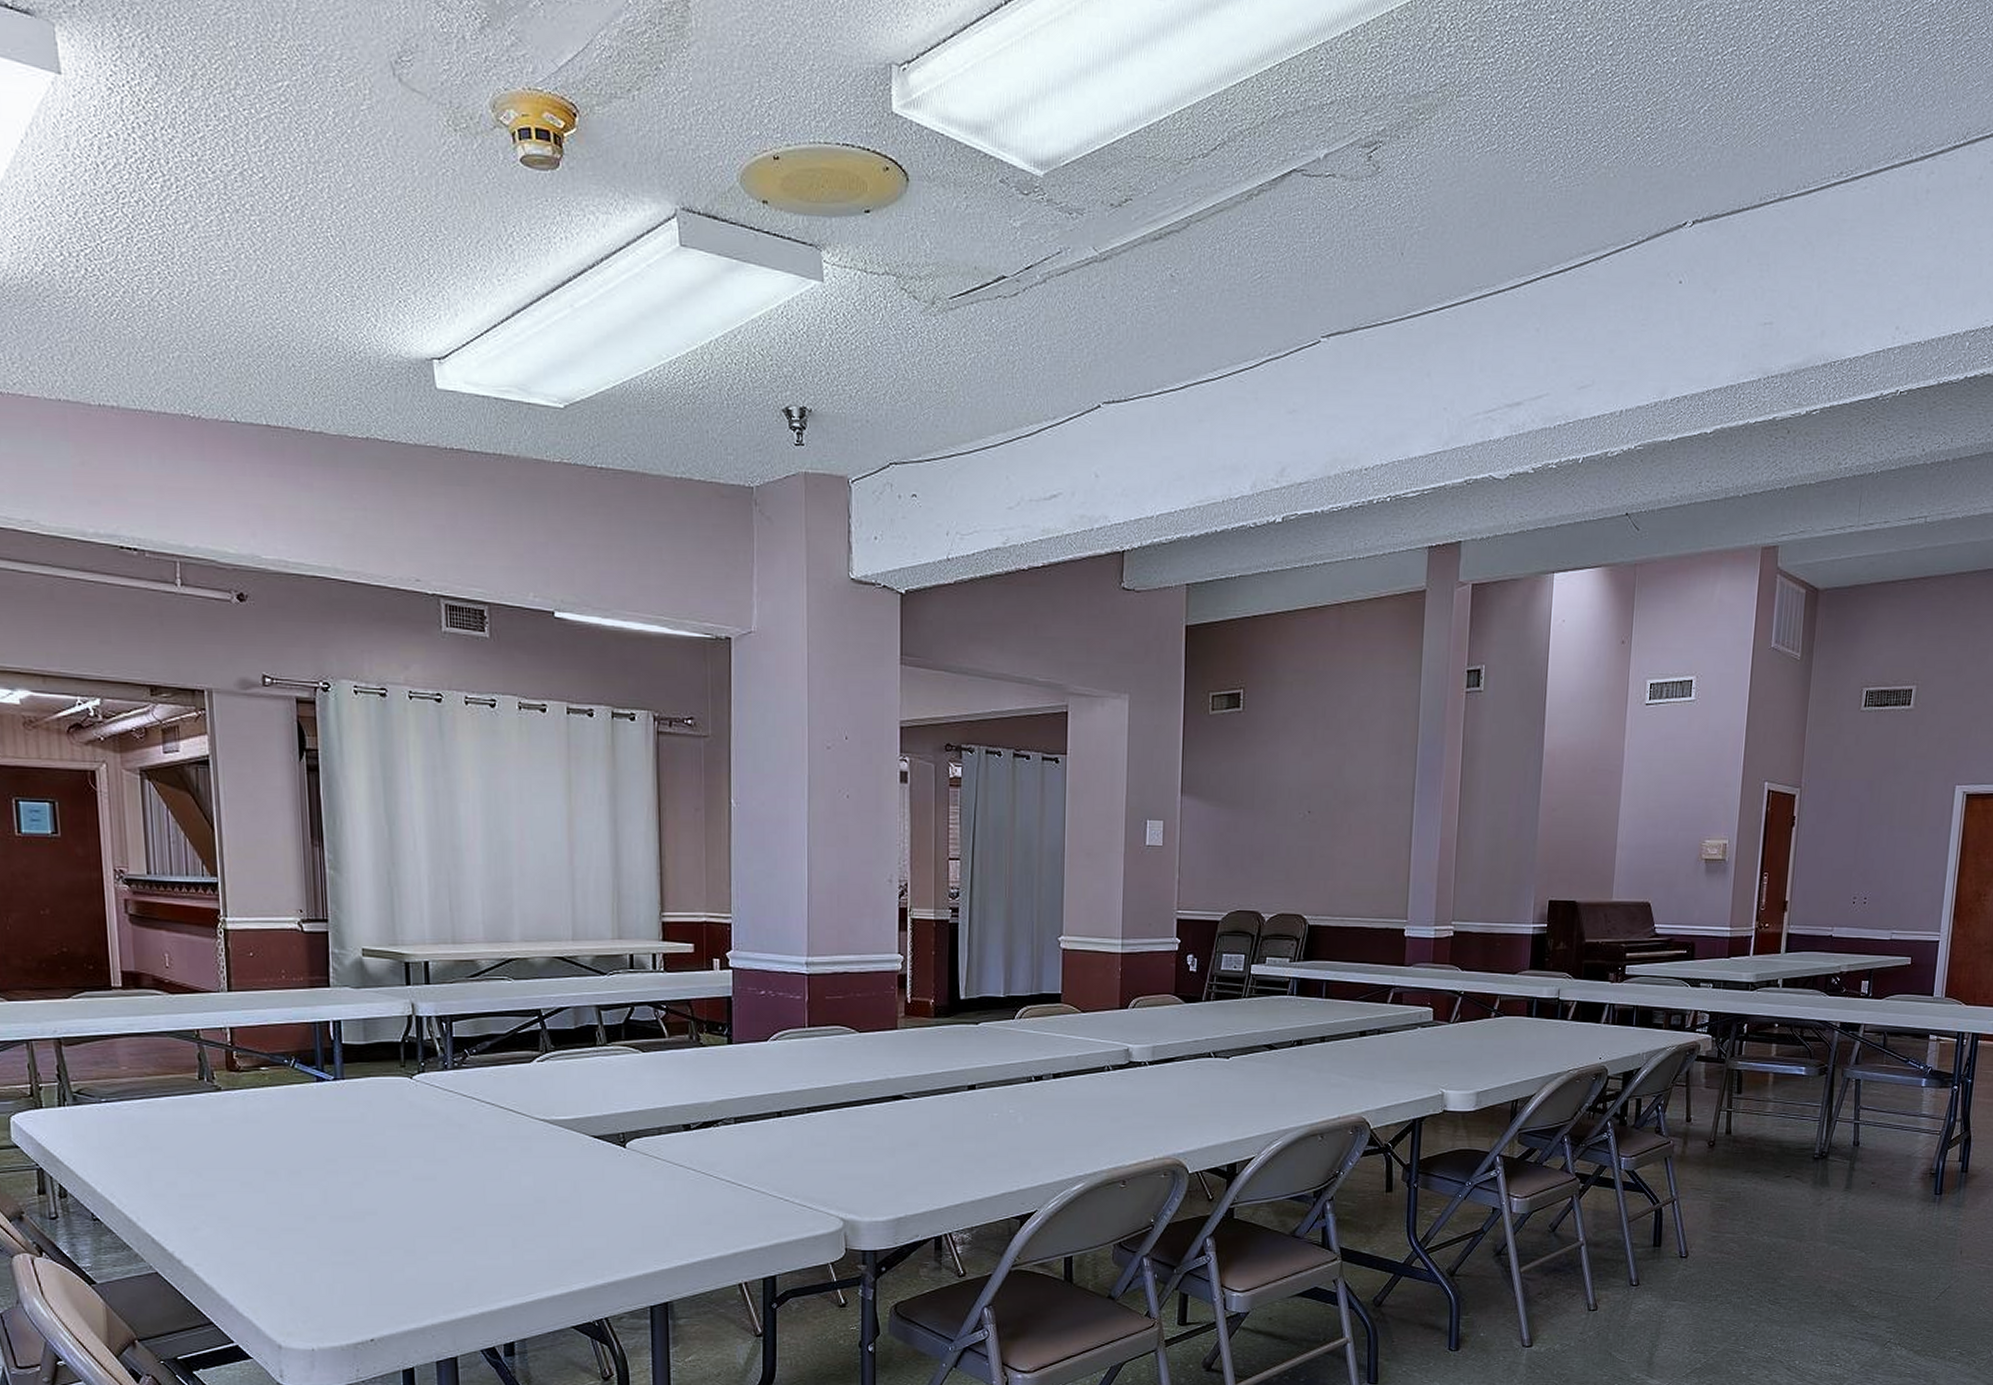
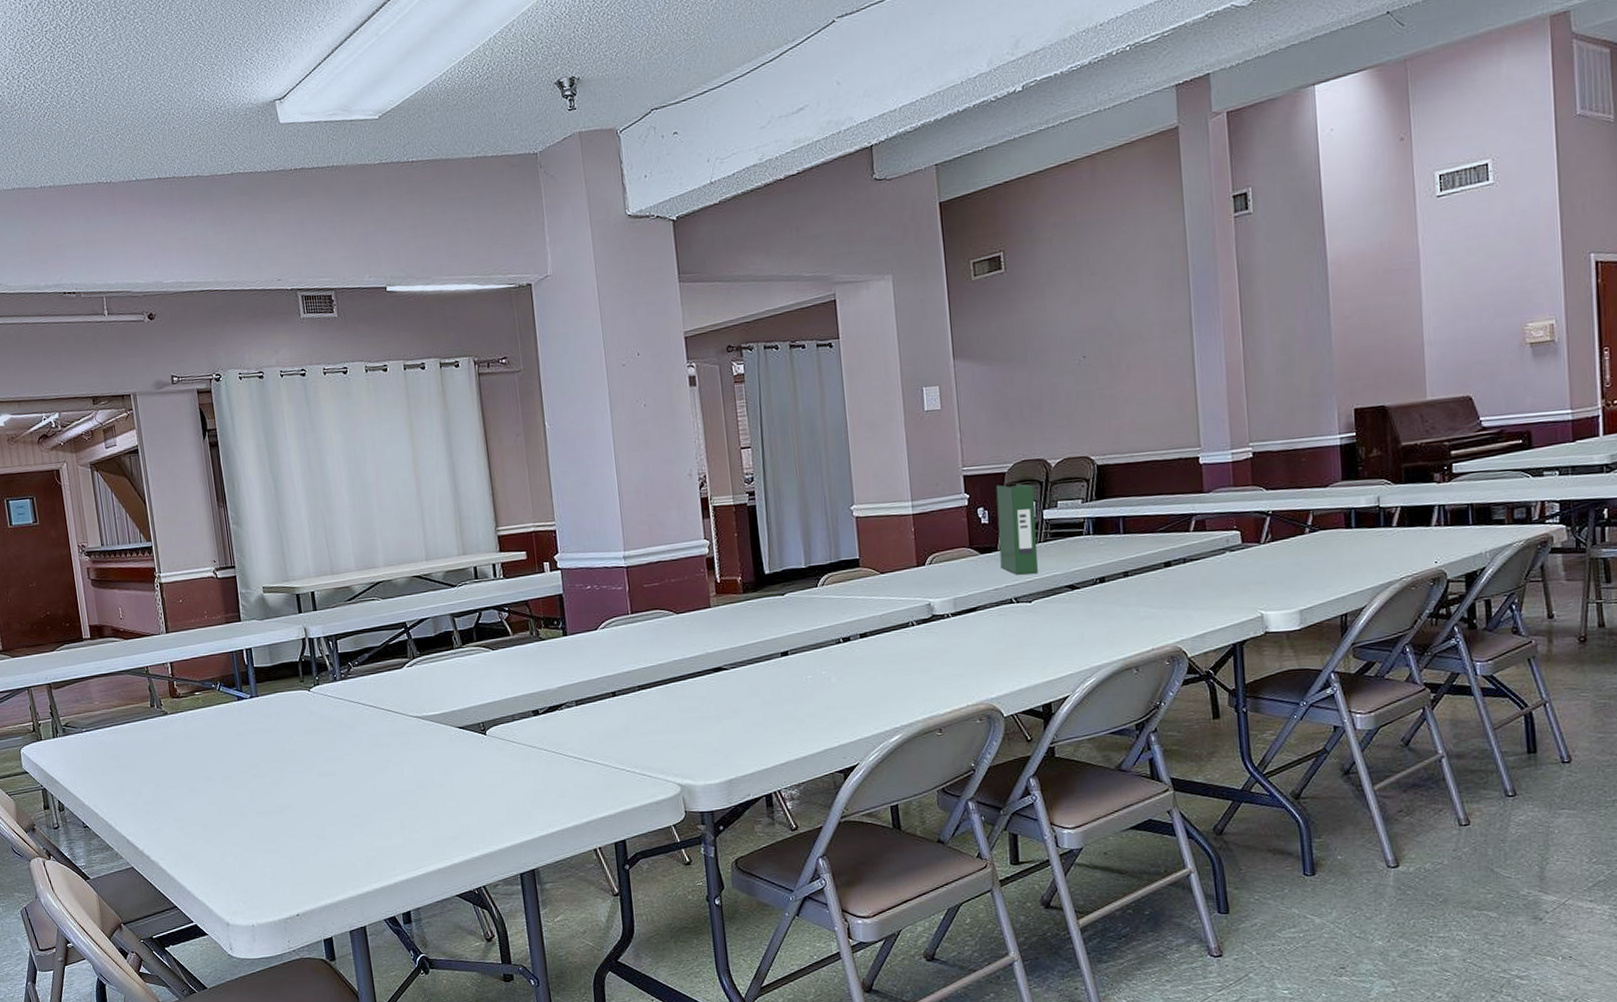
binder: none [1203,933,1245,1030] -> present [995,483,1038,576]

